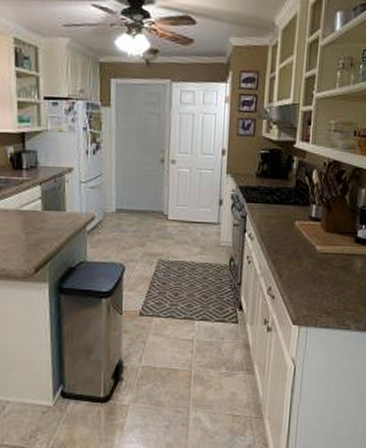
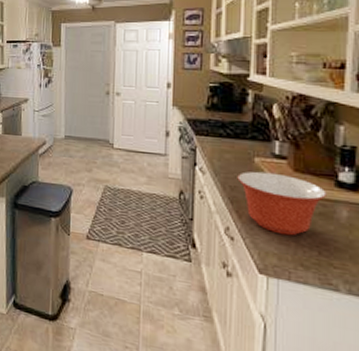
mixing bowl: none [280,234,348,289] -> present [237,171,327,236]

